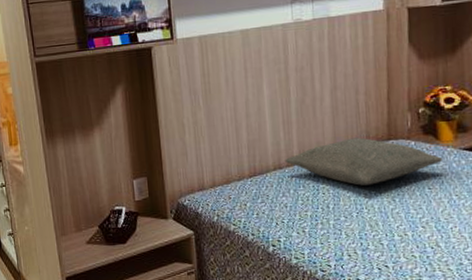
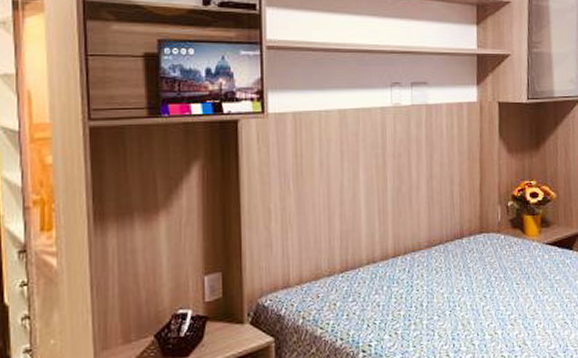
pillow: present [285,137,443,186] -> none [379,230,529,281]

